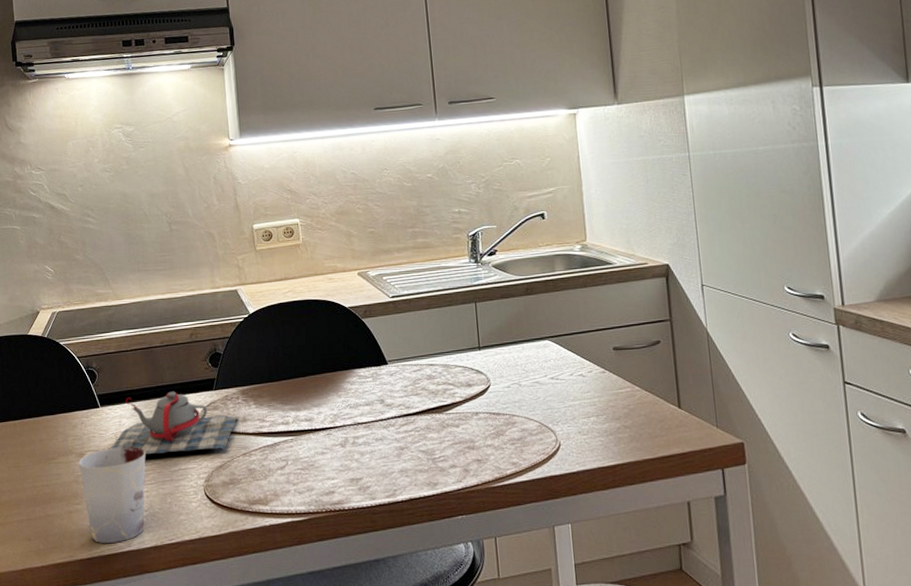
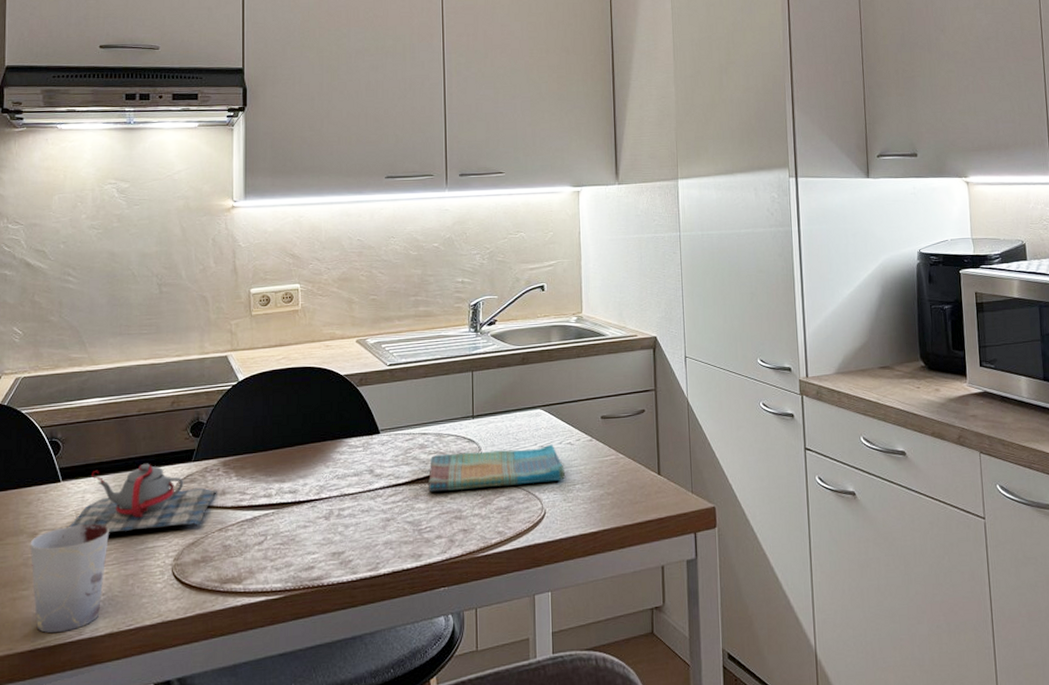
dish towel: none [439,375,578,423] -> present [428,444,565,493]

